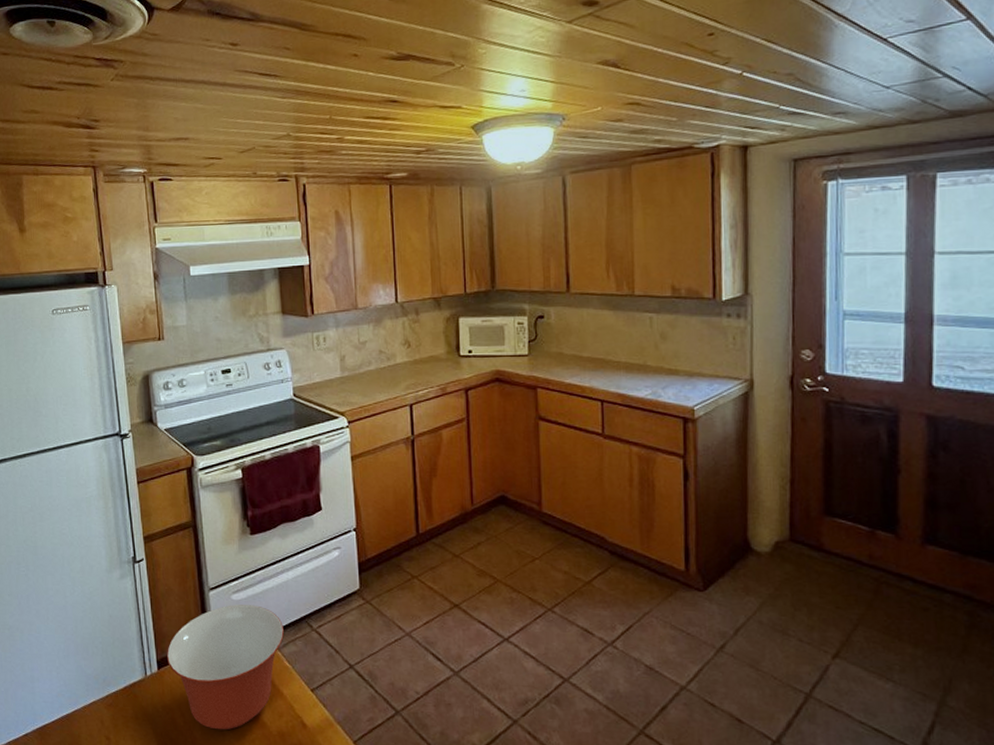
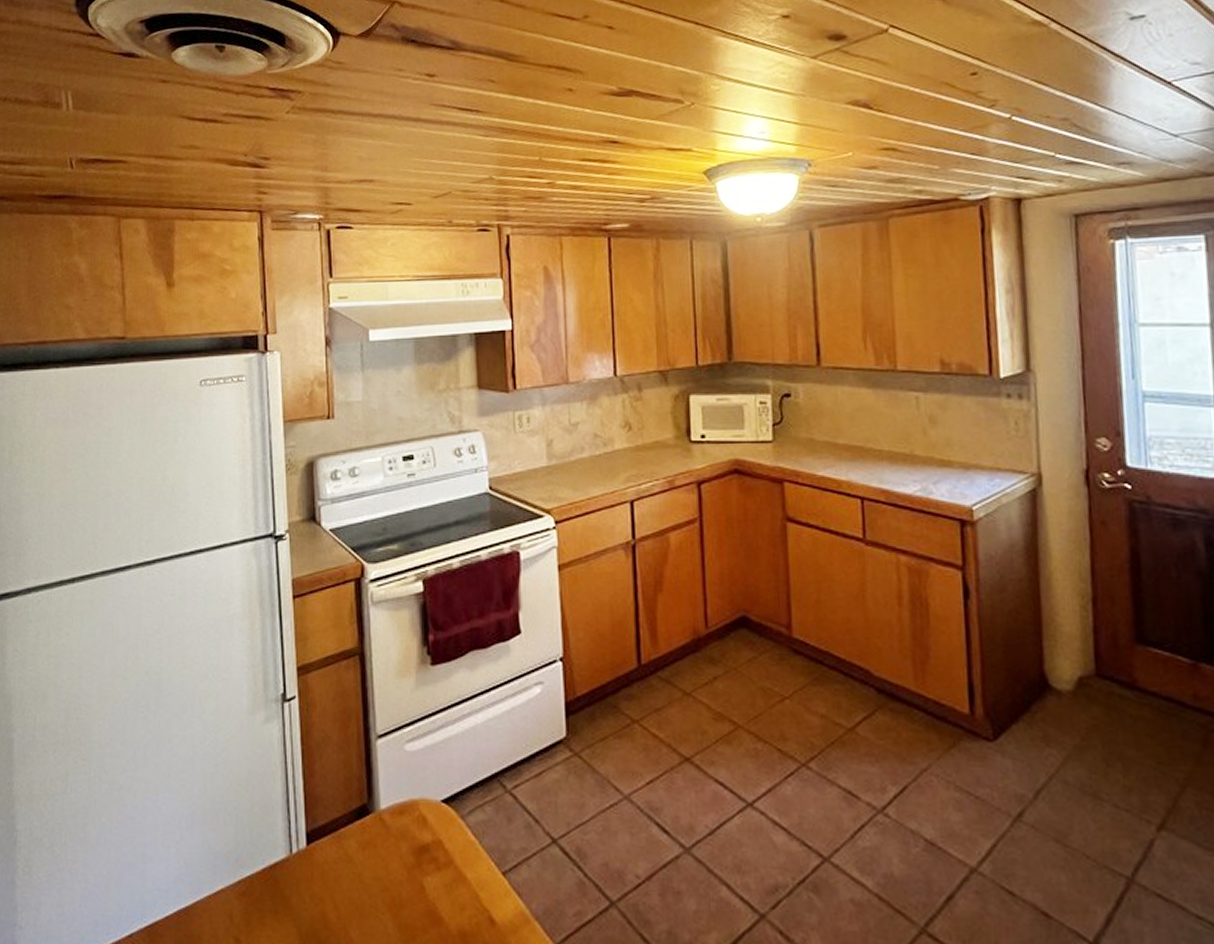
mixing bowl: present [166,604,285,730] -> none [318,757,471,929]

